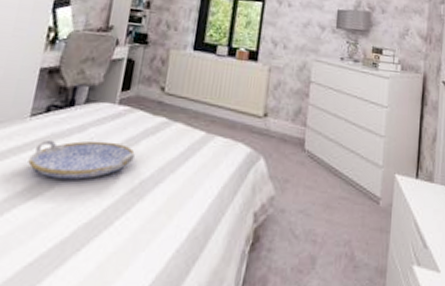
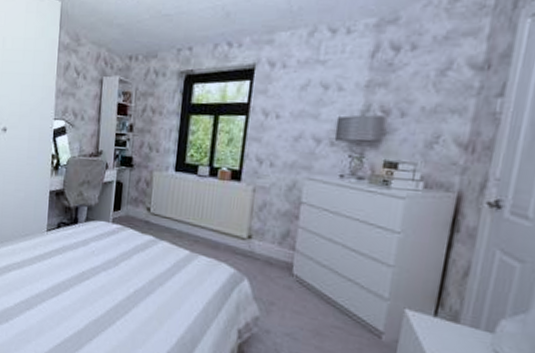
serving tray: present [28,139,135,180] -> none [49,250,128,285]

